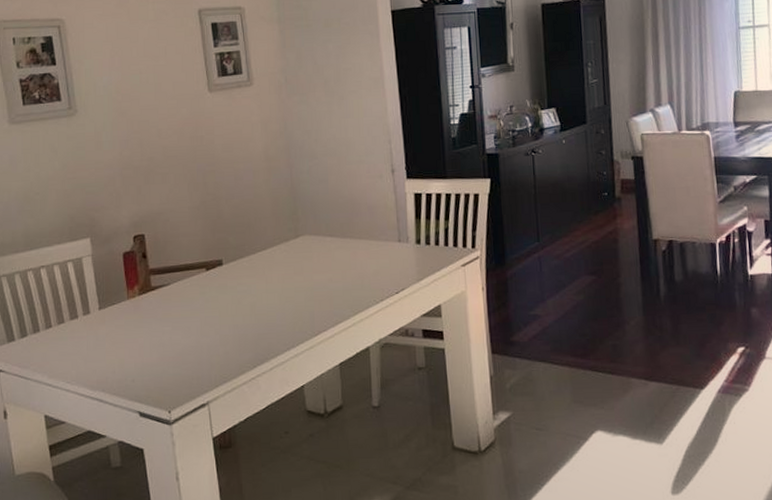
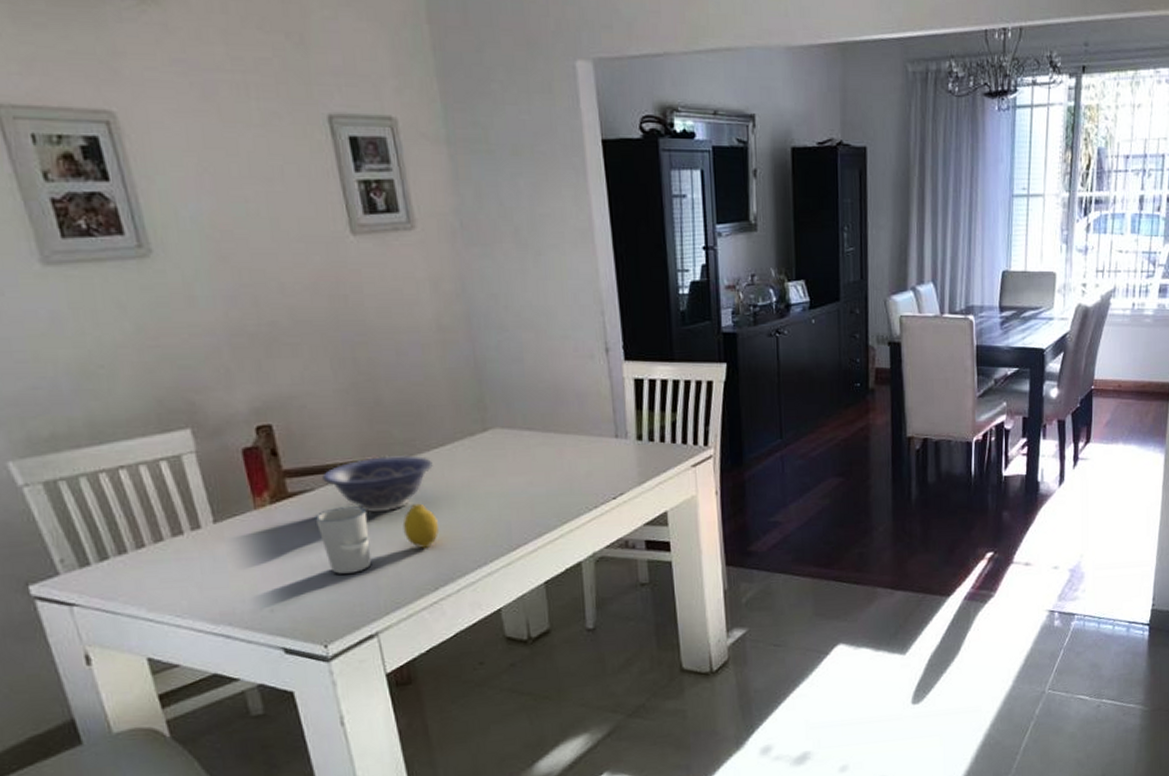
cup: none [169,298,208,352] -> present [314,506,372,574]
decorative bowl: none [175,257,257,304] -> present [321,455,433,513]
fruit: none [232,296,258,334] -> present [402,503,439,549]

